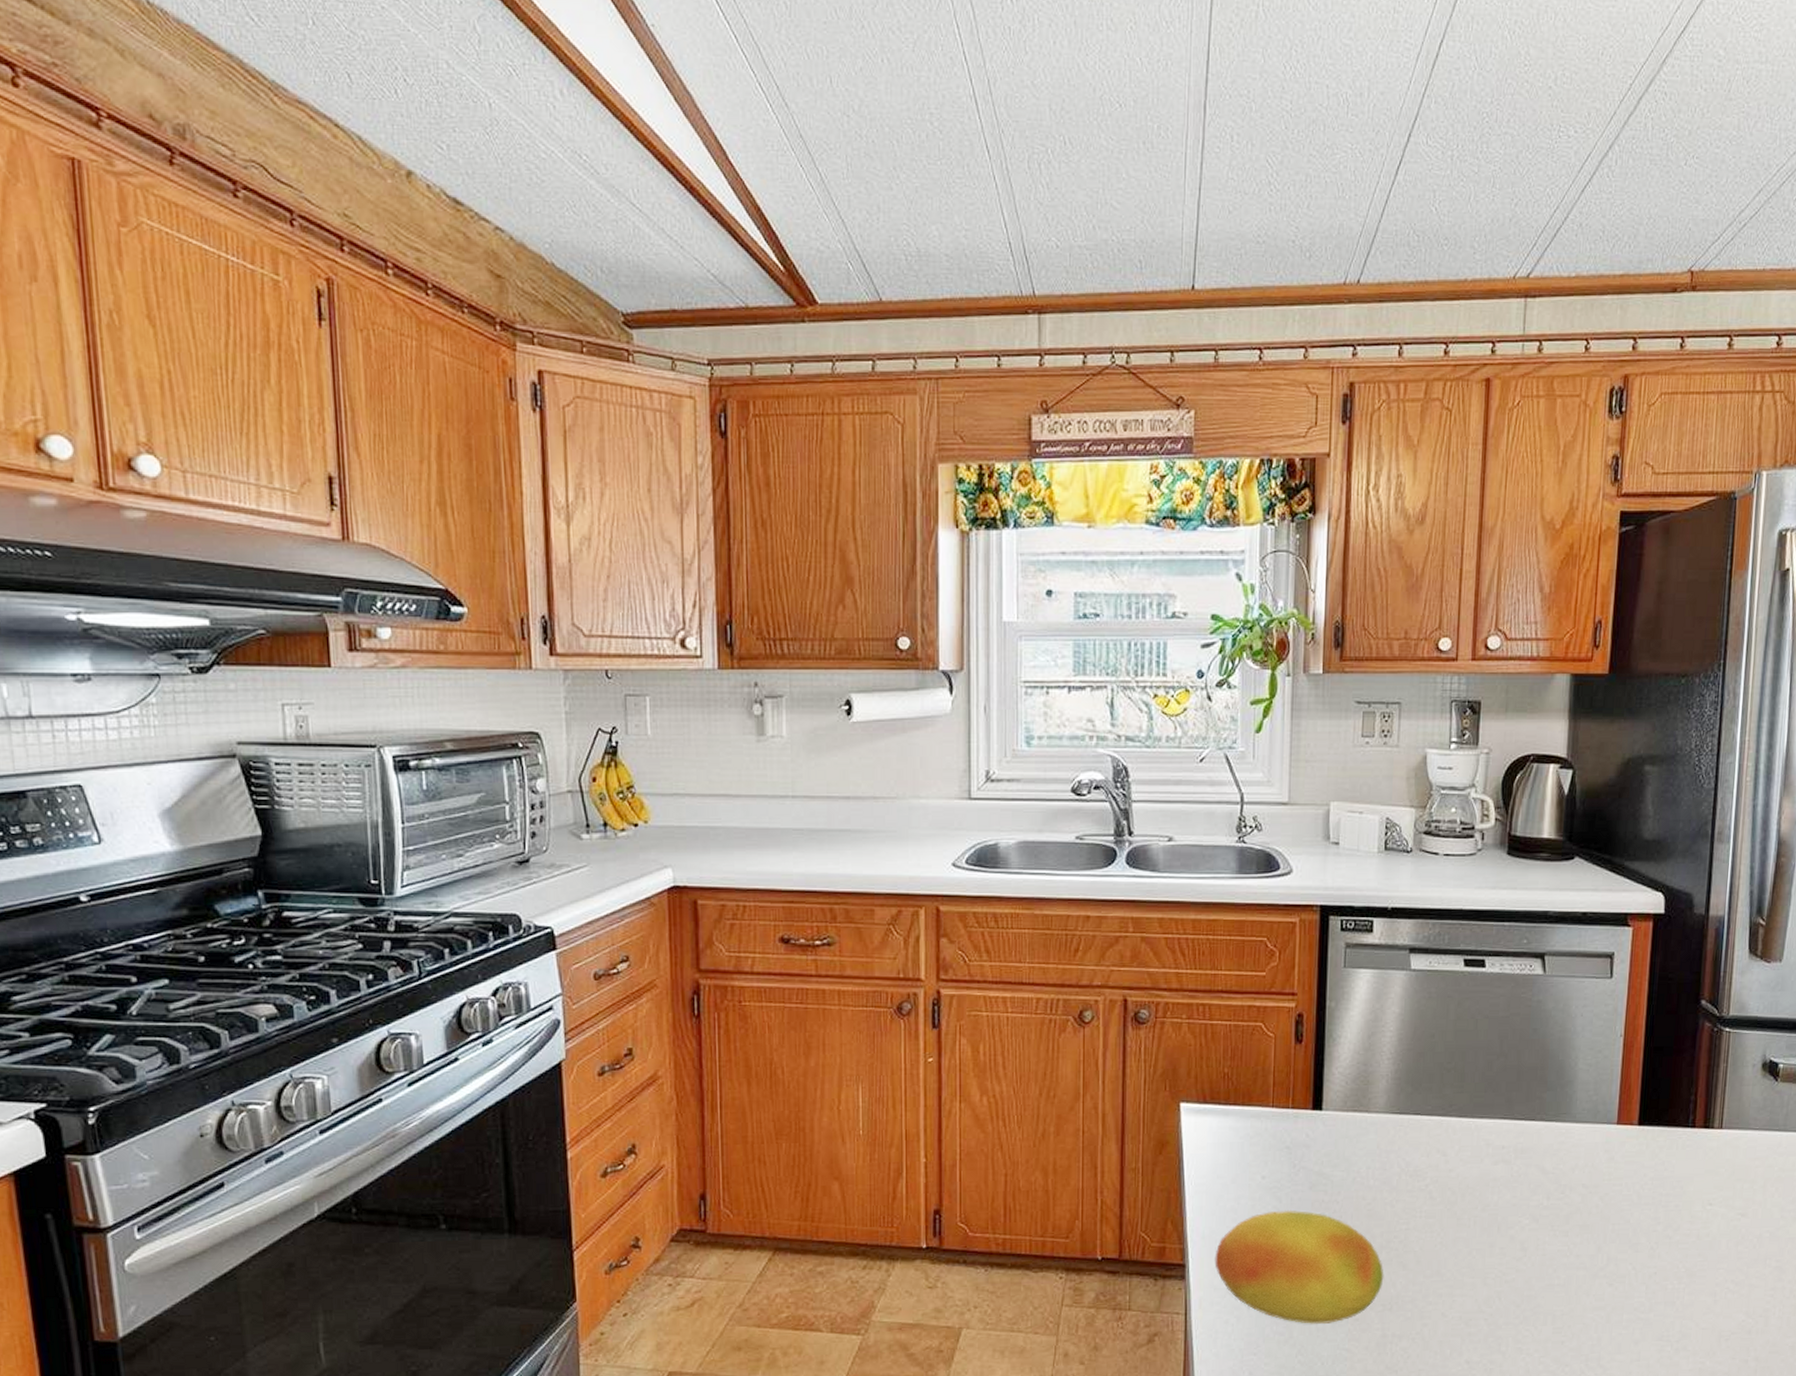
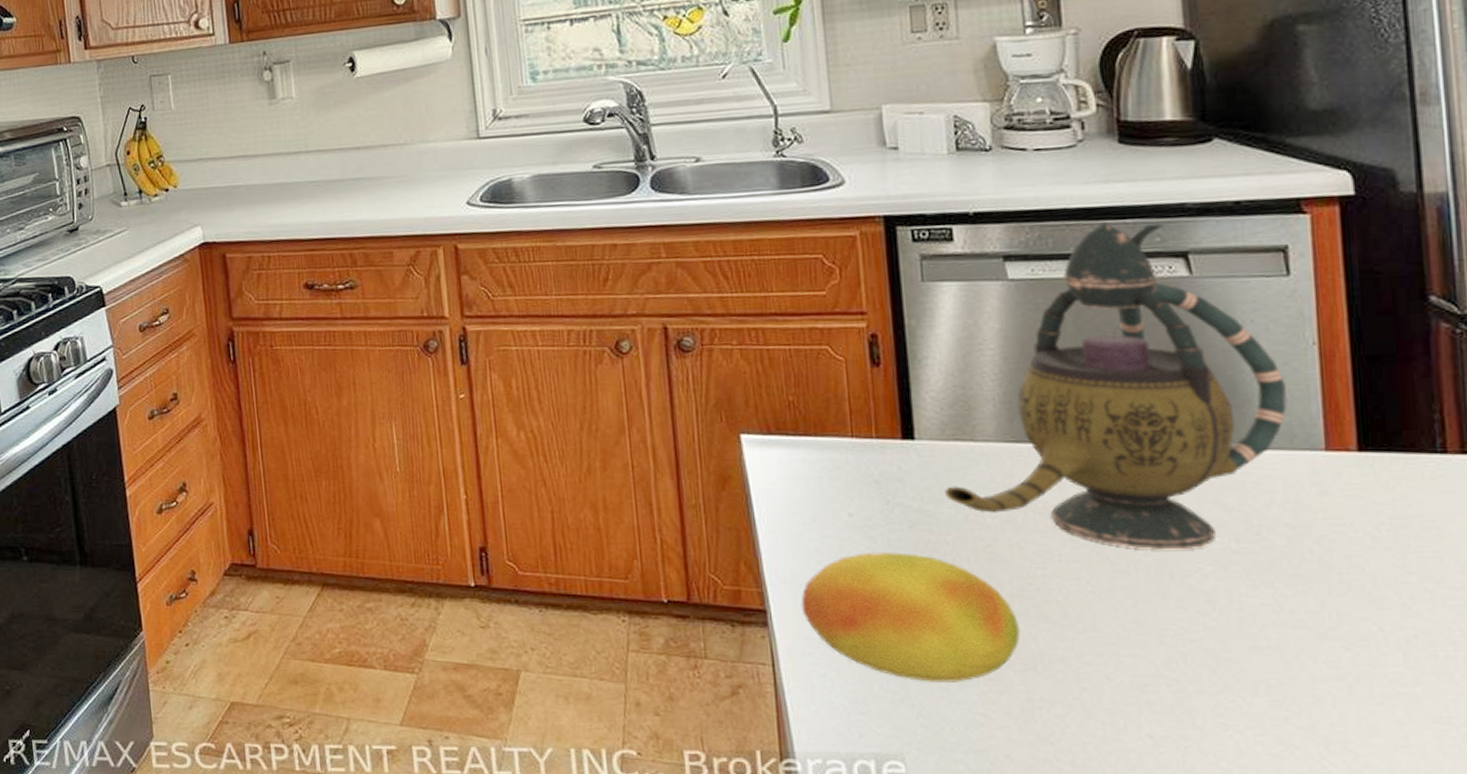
teapot: none [1341,924,1598,1207] -> present [945,222,1287,550]

